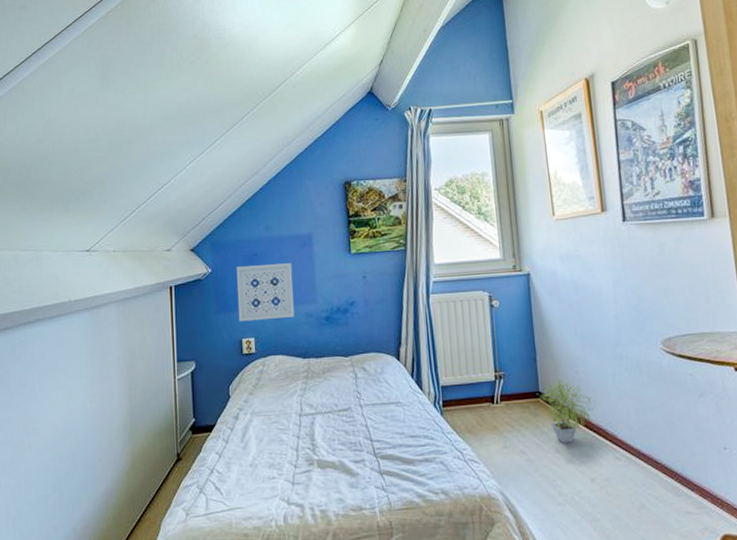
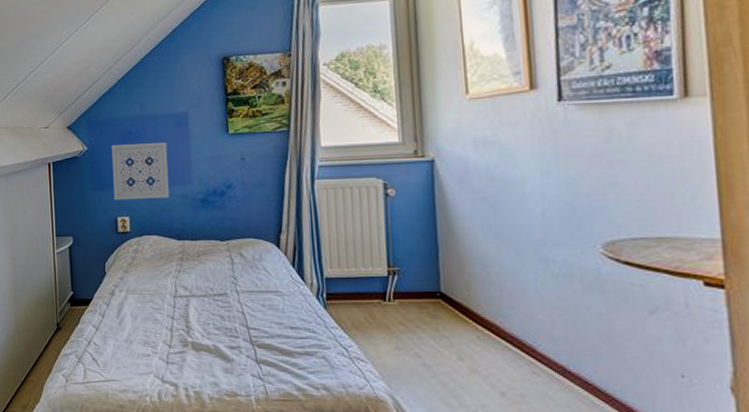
potted plant: present [539,378,596,443] -> none [440,279,511,351]

